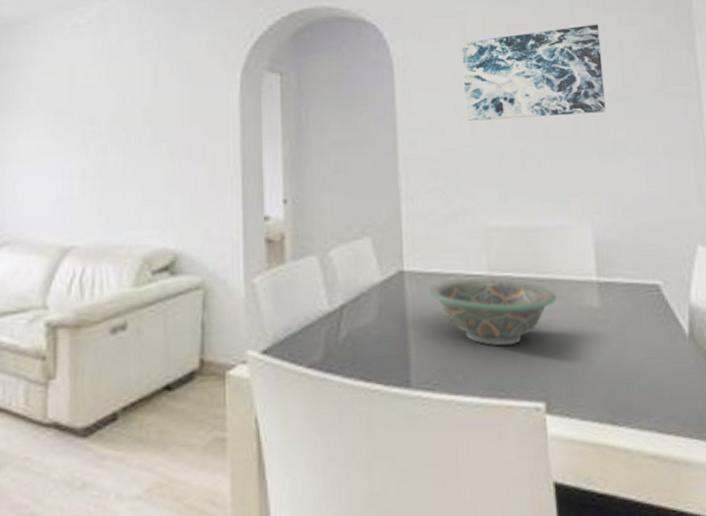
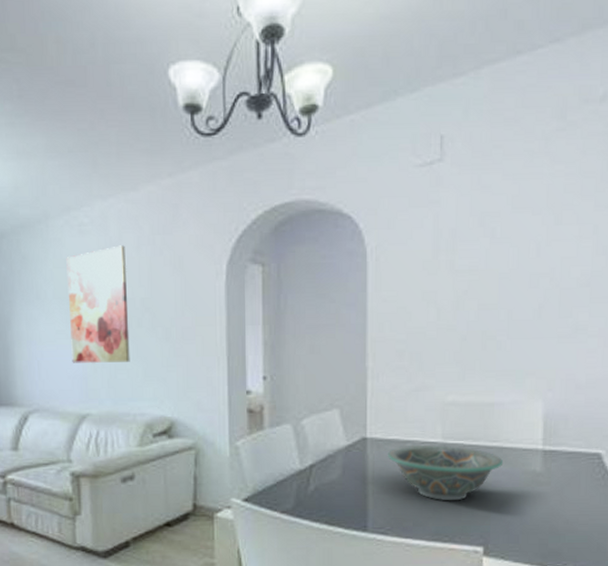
wall art: none [55,50,127,184] -> present [66,245,130,363]
wall art: present [461,24,606,121] -> none [433,209,574,306]

